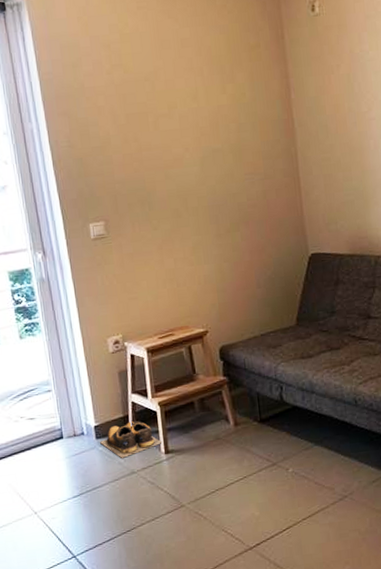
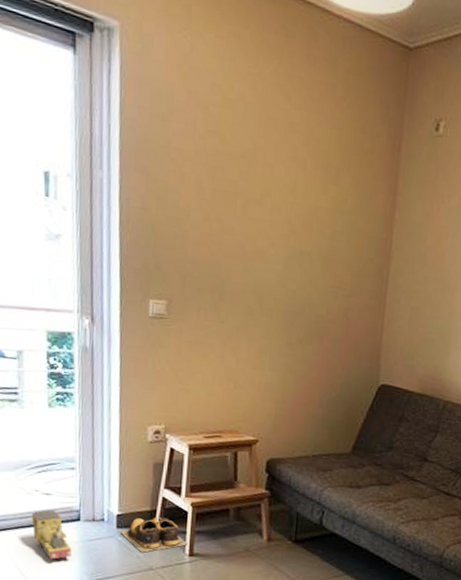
toy train: none [20,432,61,480] -> present [31,509,72,560]

